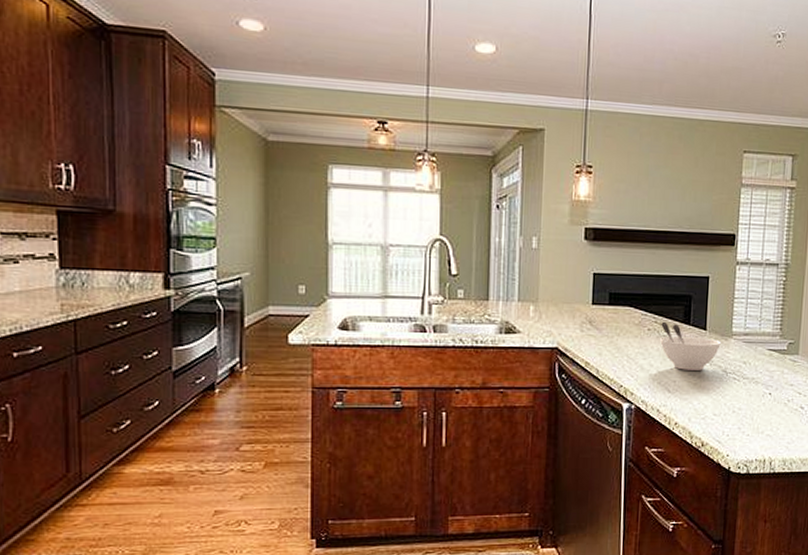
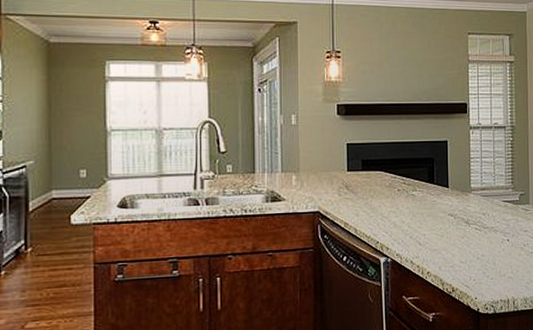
bowl: present [660,321,721,370] -> none [409,182,462,224]

